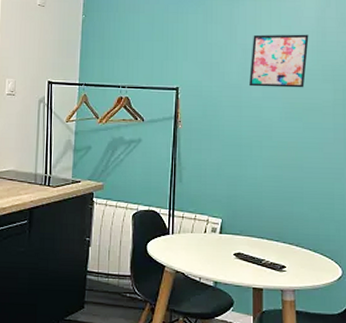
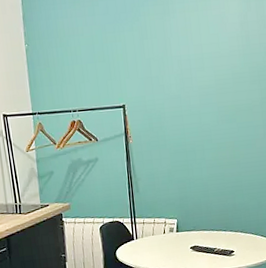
wall art: present [249,34,309,88] -> none [186,39,235,96]

